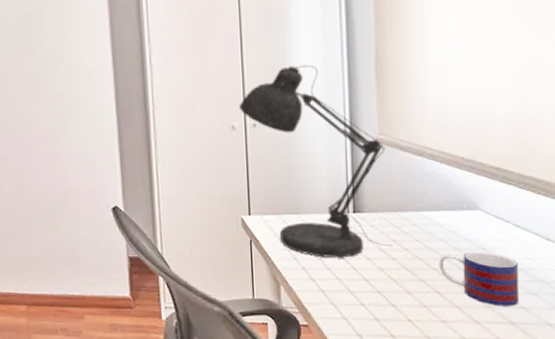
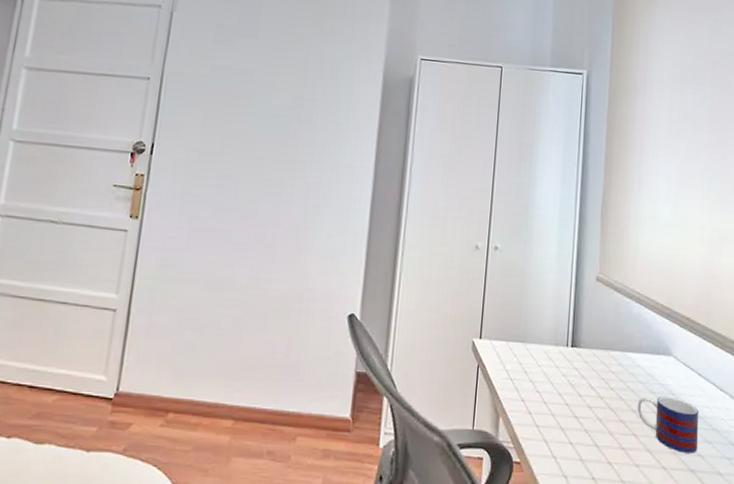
desk lamp: present [239,64,391,258] -> none [485,196,603,393]

